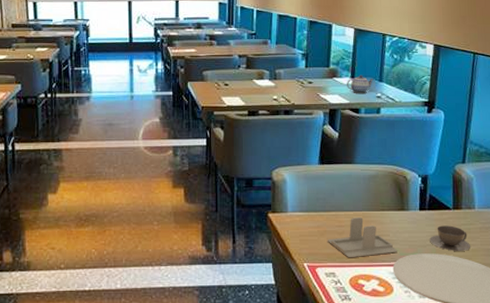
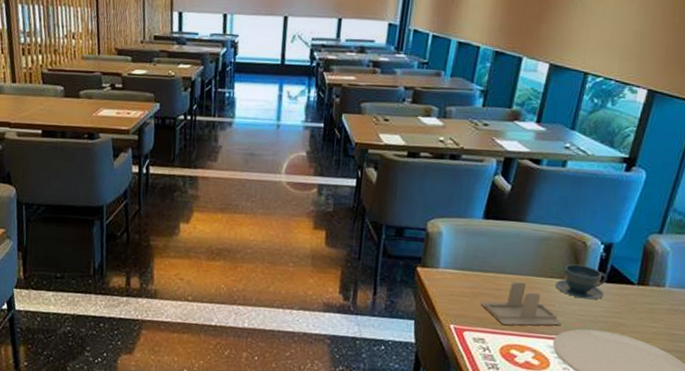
teapot: present [347,74,374,93] -> none [530,119,565,142]
teacup: none [387,196,428,227] -> present [555,264,607,300]
teacup: present [430,225,470,251] -> none [602,301,651,333]

